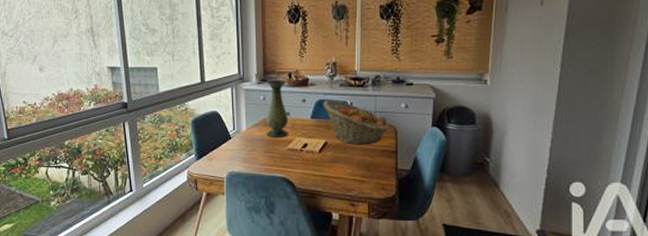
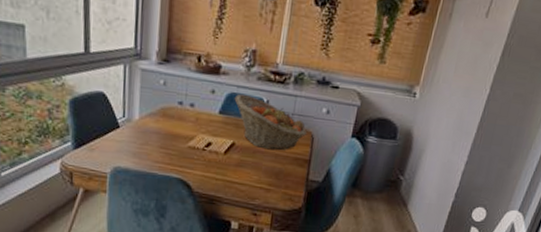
vase: present [266,80,289,137] -> none [163,61,194,133]

